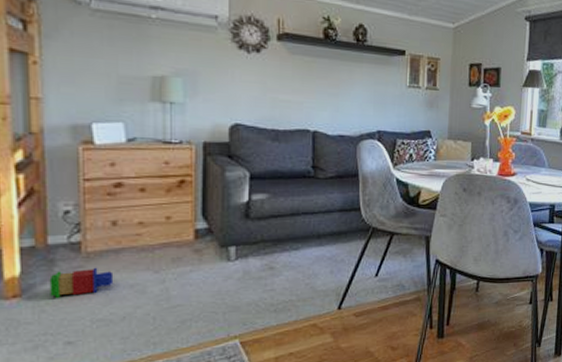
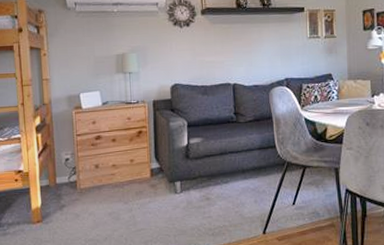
stacking toy: present [49,267,114,298] -> none [58,200,98,223]

